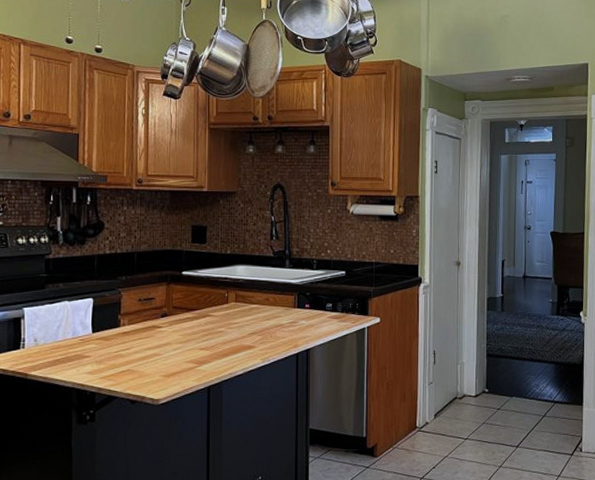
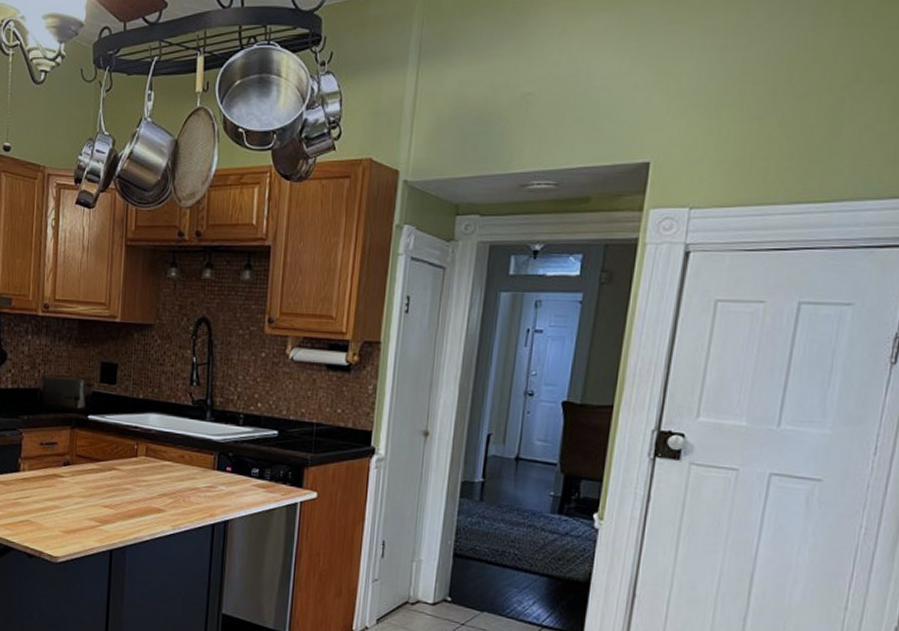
toaster: none [137,238,187,270] -> present [39,374,94,413]

